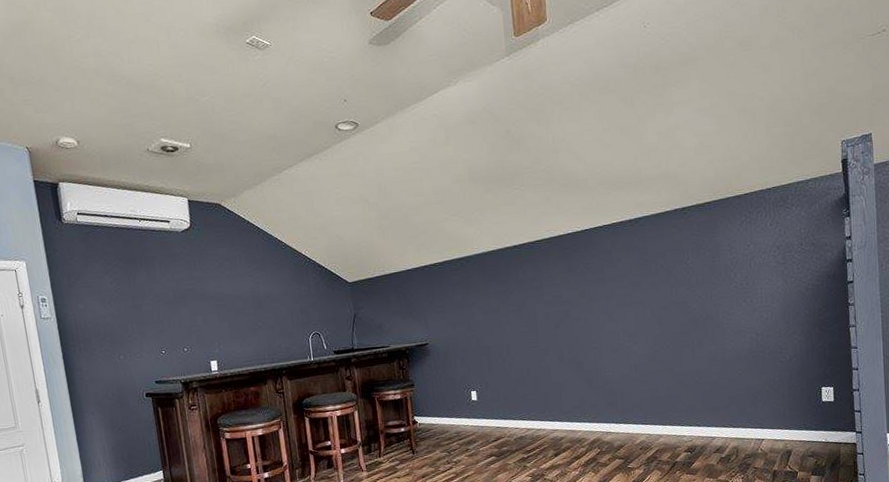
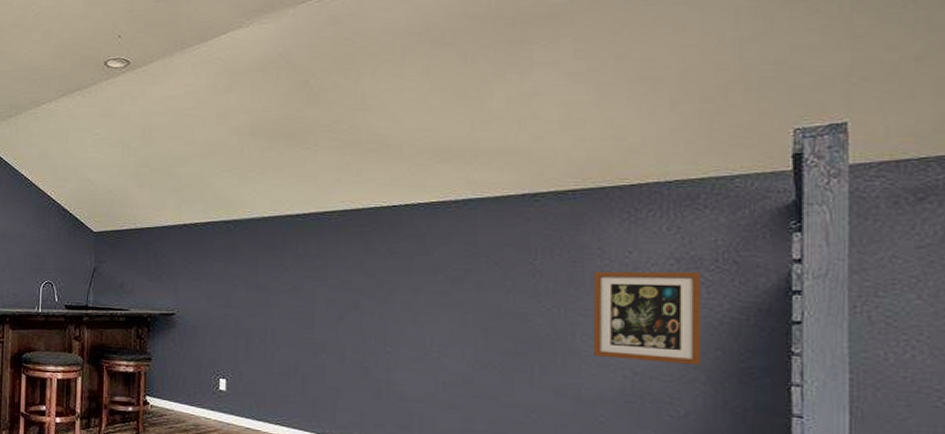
wall art: none [727,254,797,327] -> present [592,271,702,366]

